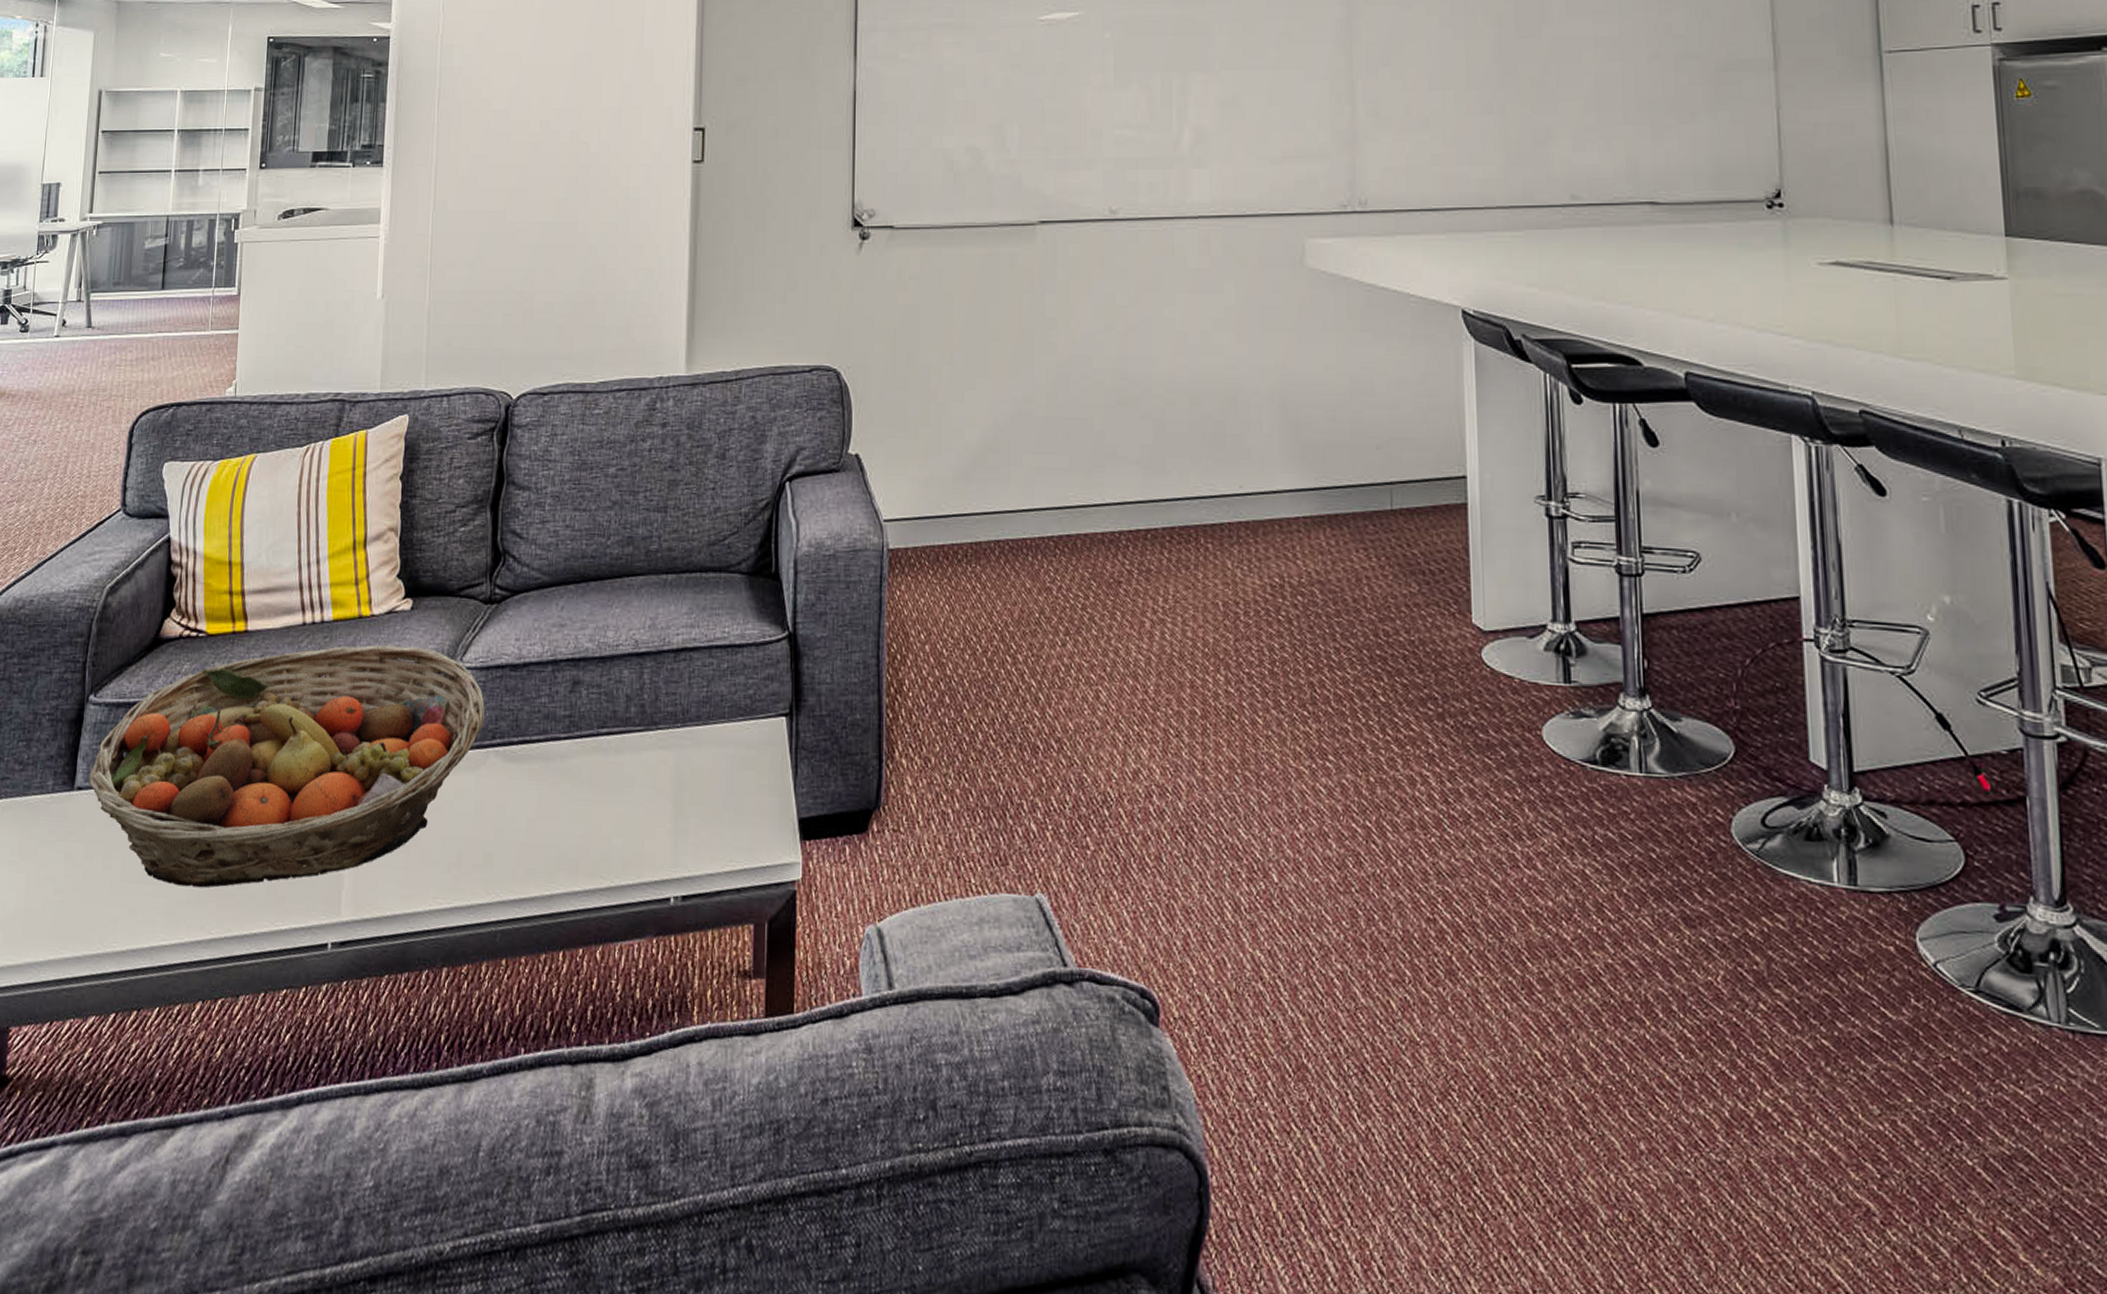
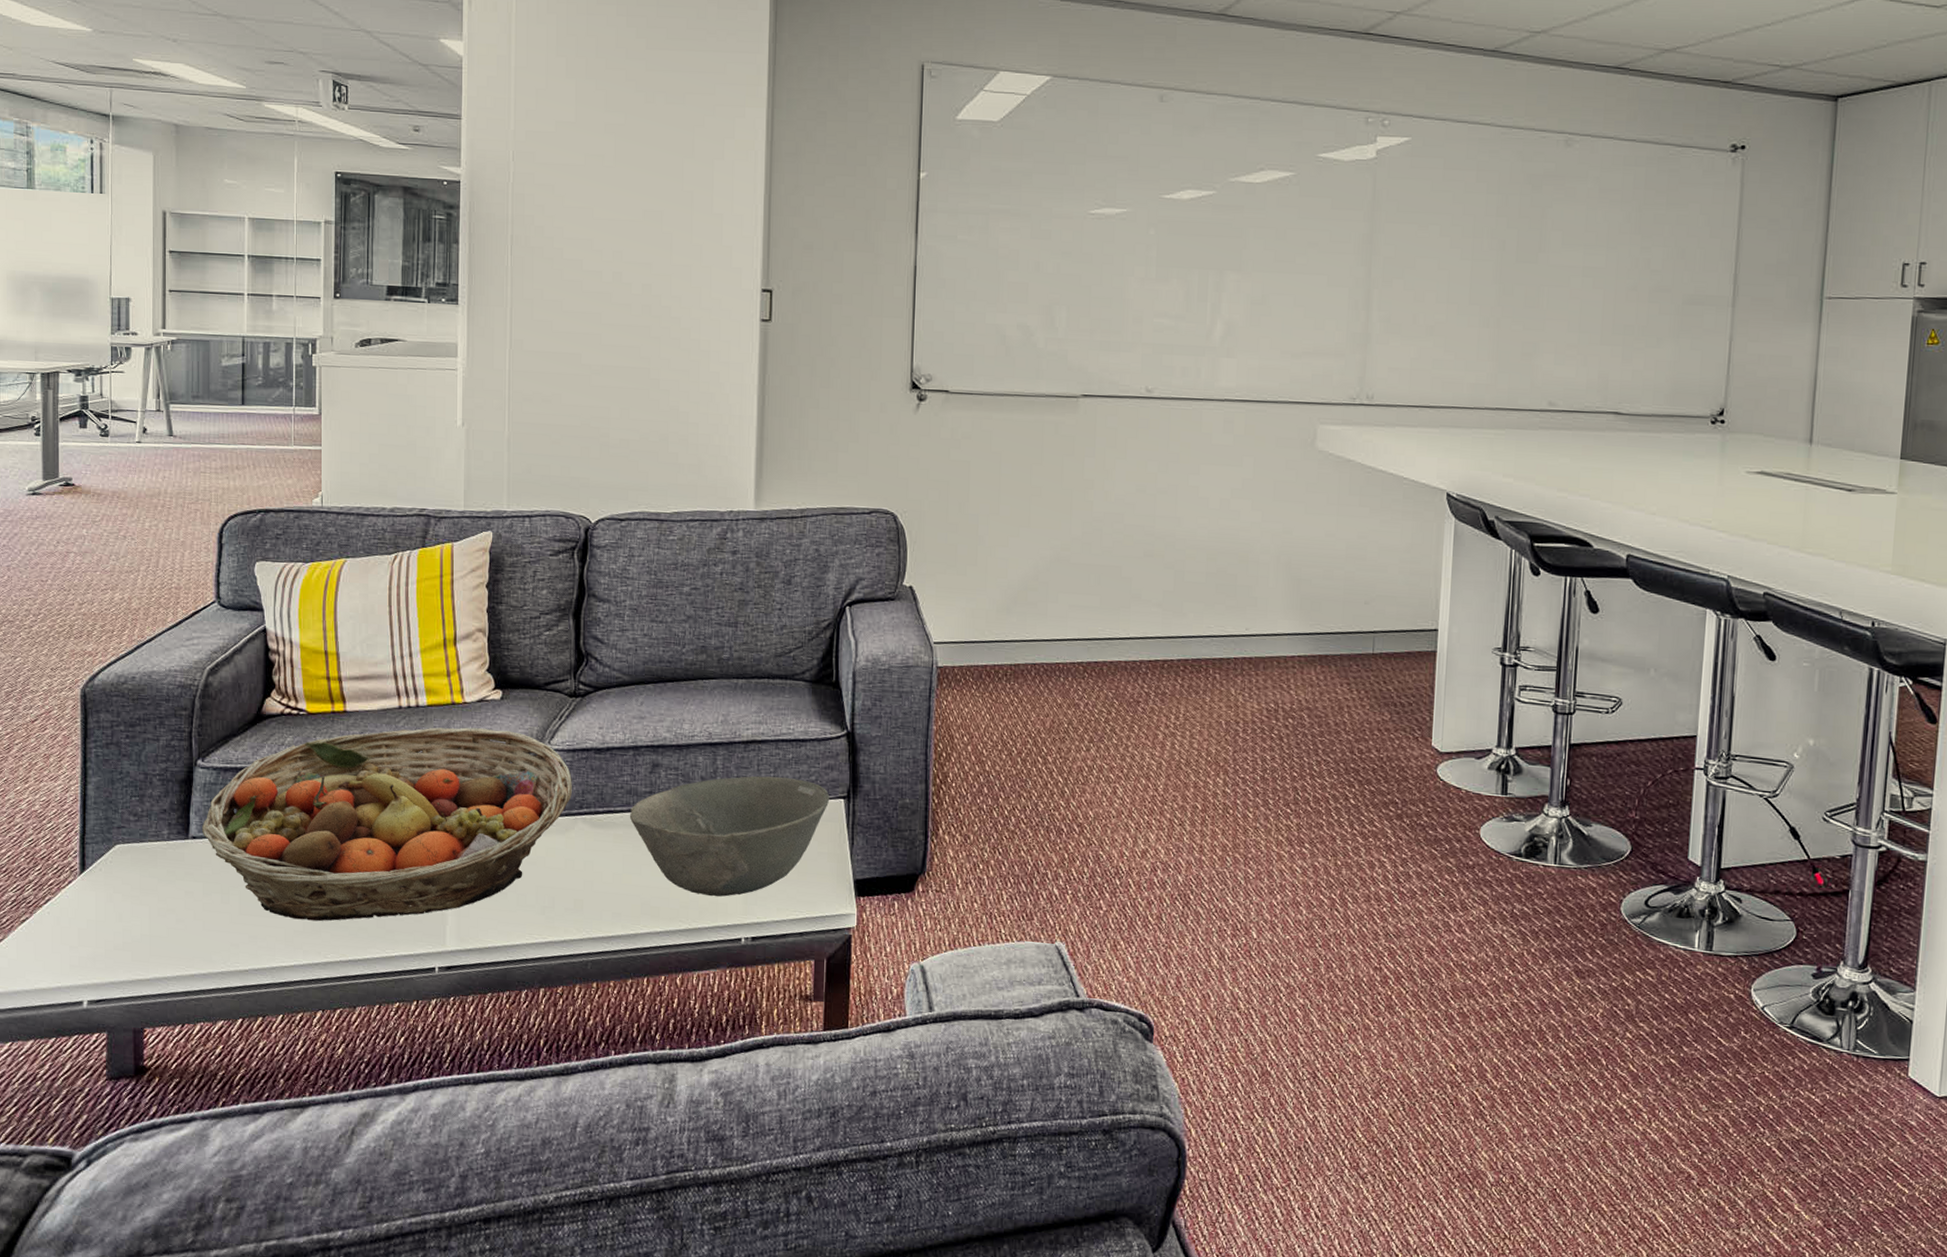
bowl: none [546,691,770,845] -> present [629,776,830,897]

